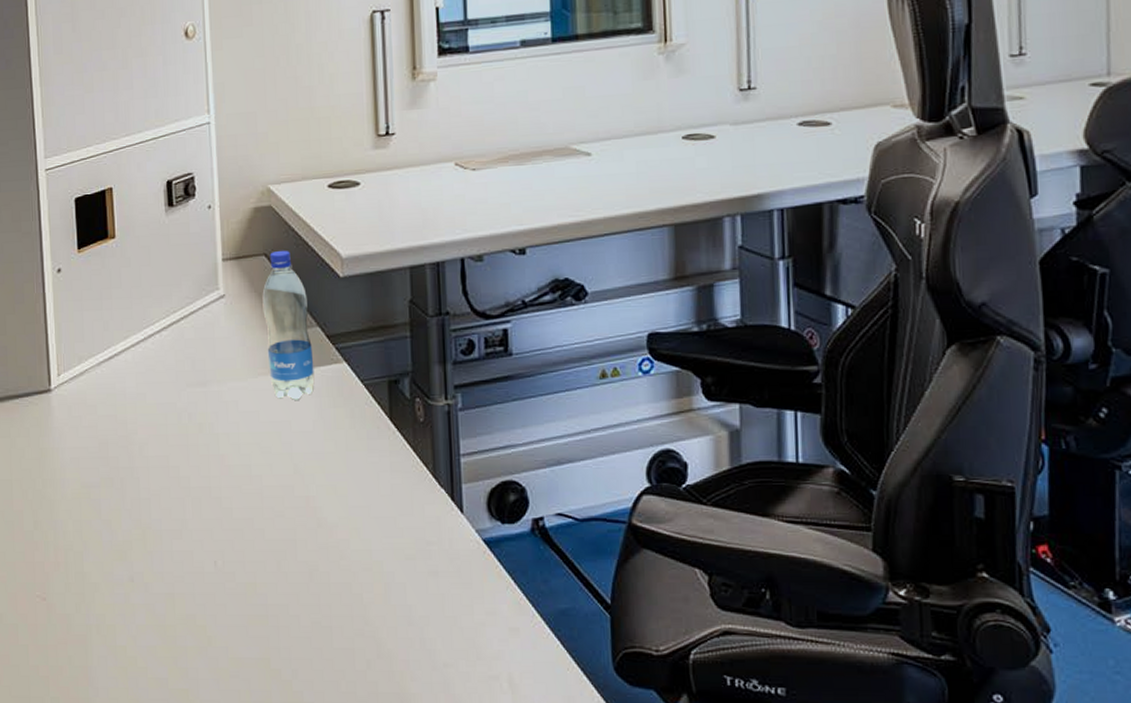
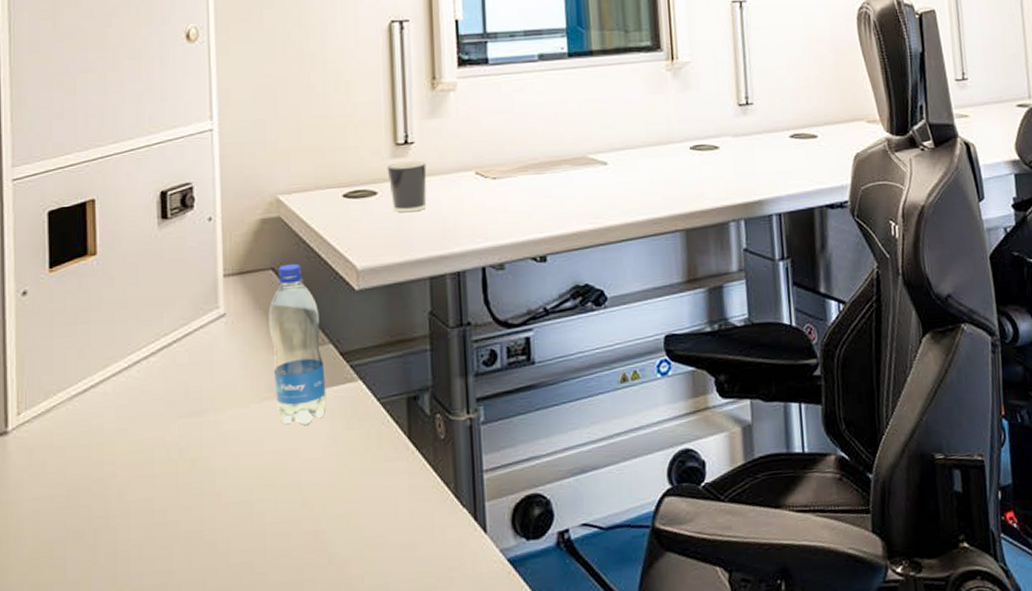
mug: none [369,152,407,203] -> present [387,161,427,213]

